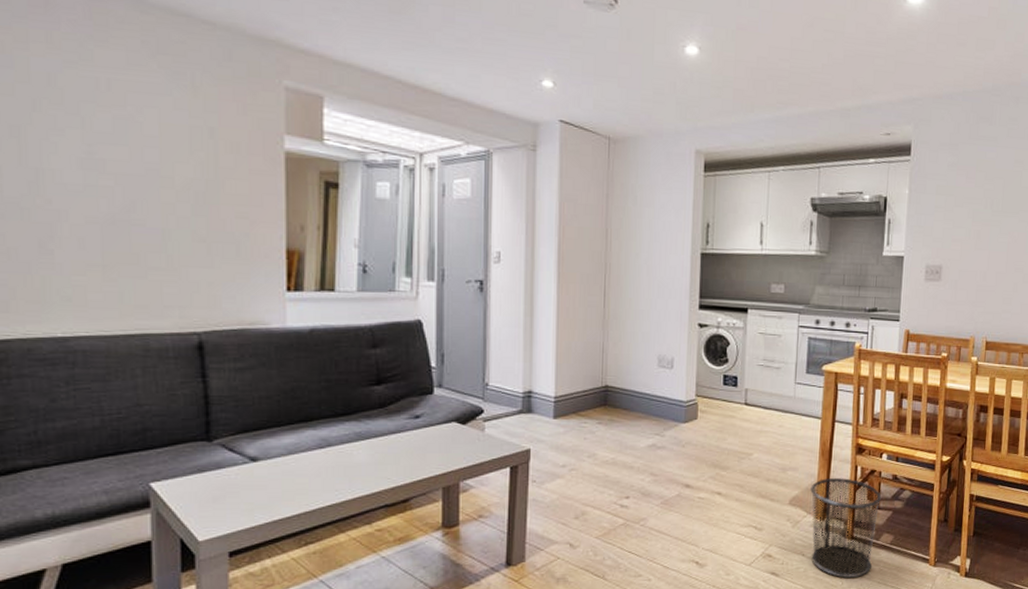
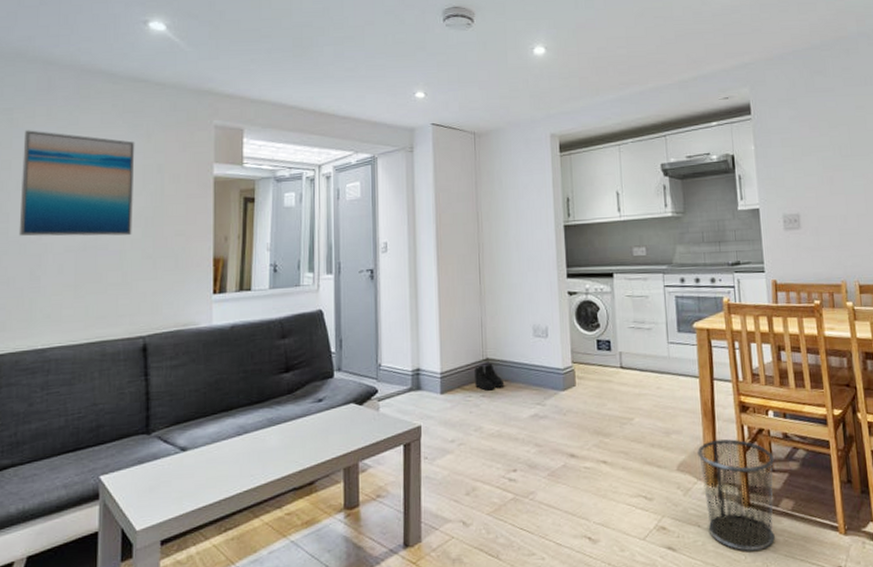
wall art: none [14,59,178,211] -> present [18,130,135,236]
boots: none [592,391,623,418] -> present [475,363,505,391]

